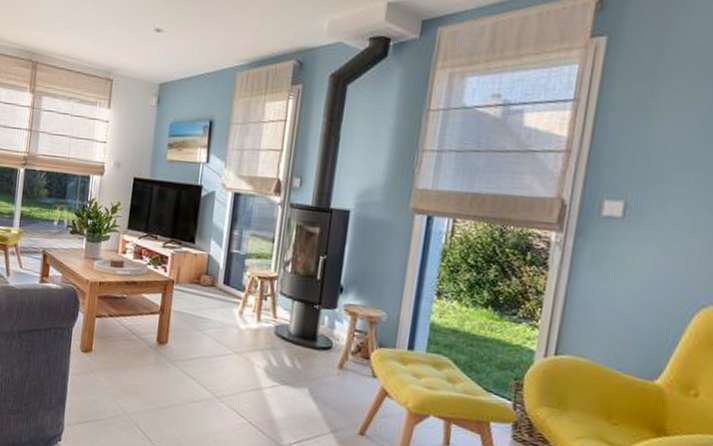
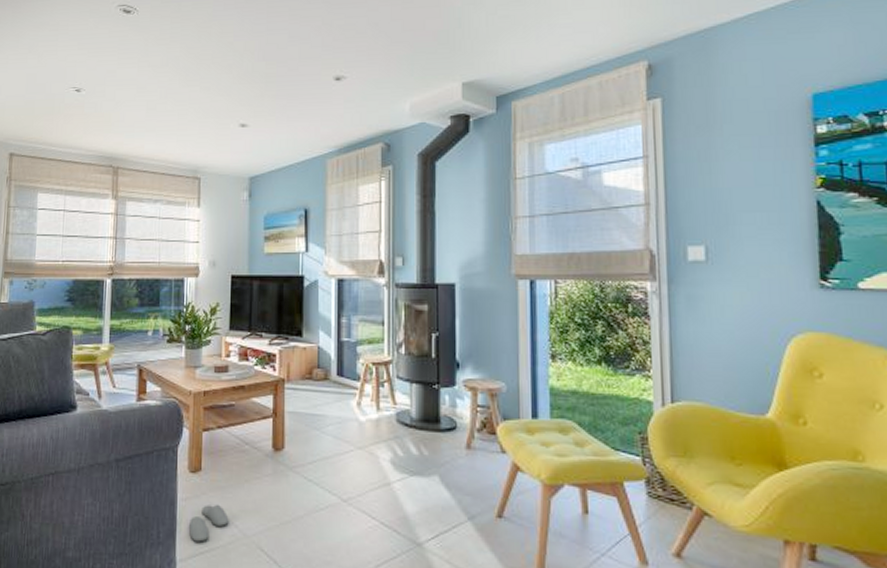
slippers: none [76,381,113,413] -> present [188,504,229,542]

